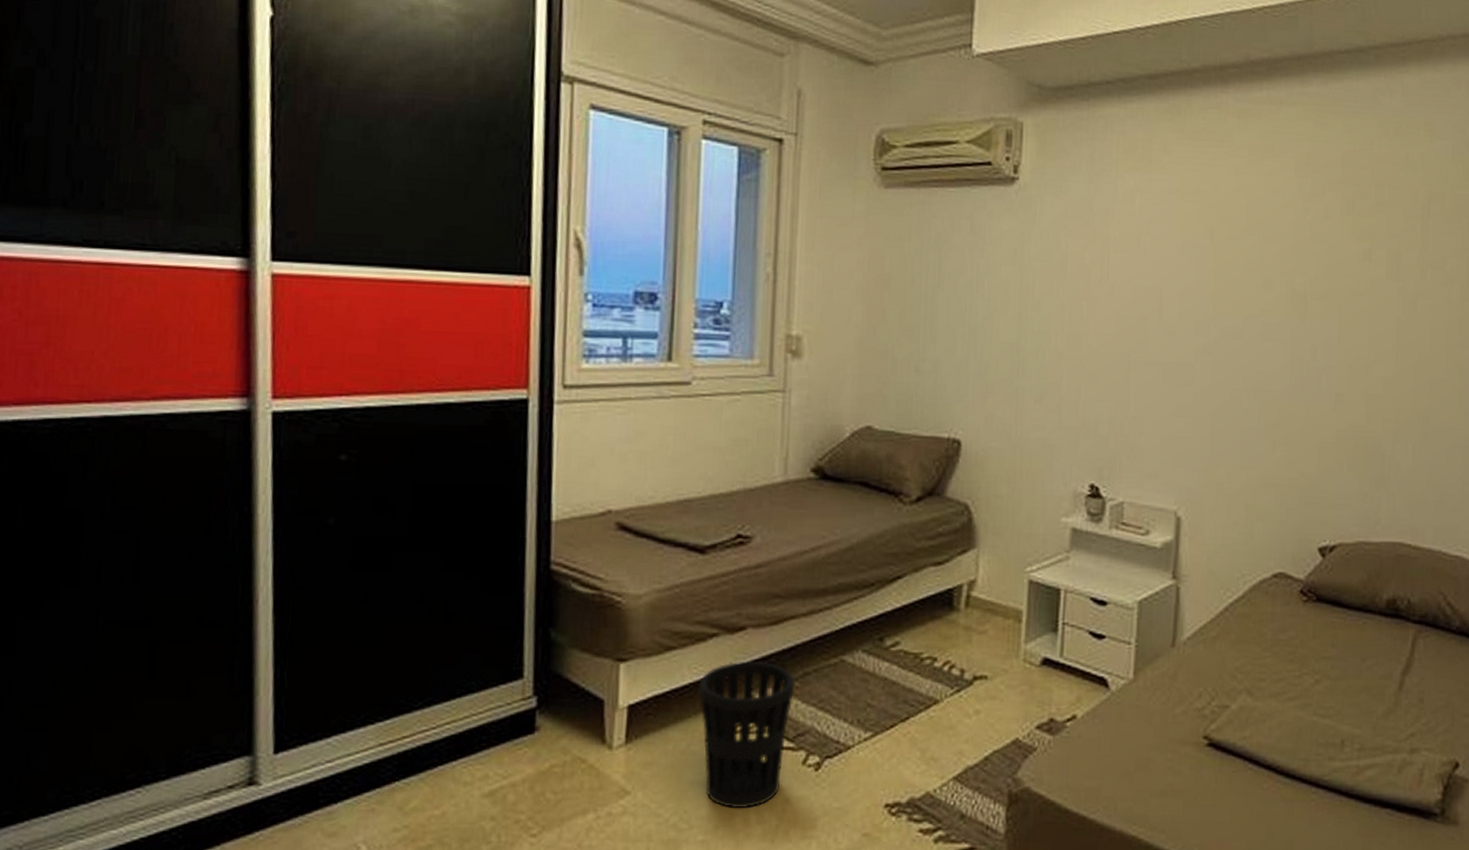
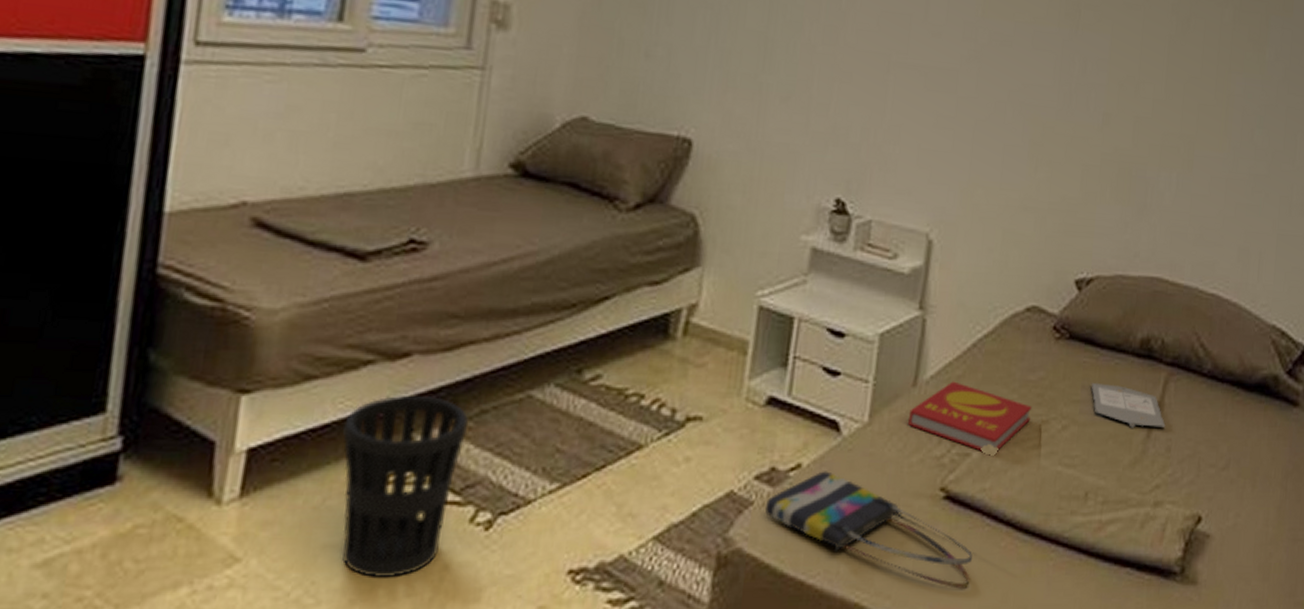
tote bag: none [1048,721,1239,825] -> present [765,471,973,589]
book: none [1170,641,1285,704] -> present [908,381,1033,452]
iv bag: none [1340,641,1417,681] -> present [1091,383,1166,428]

